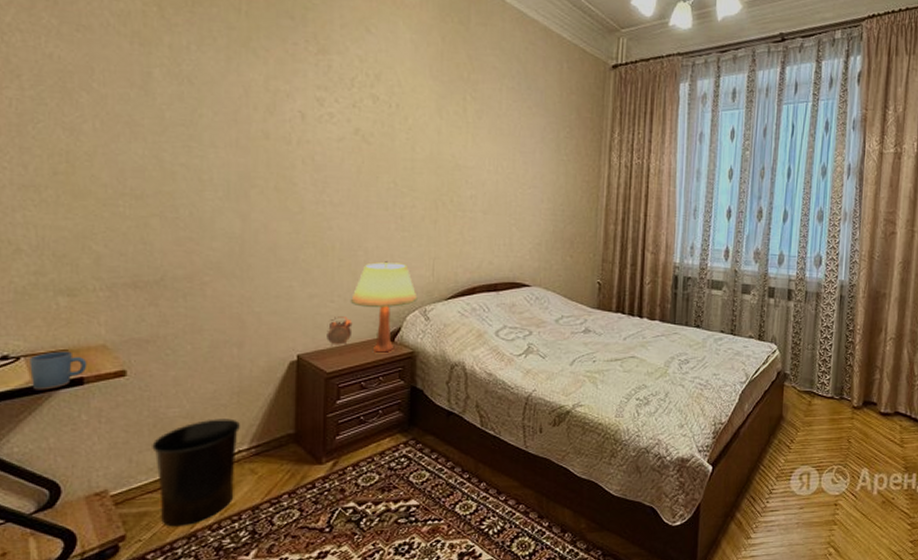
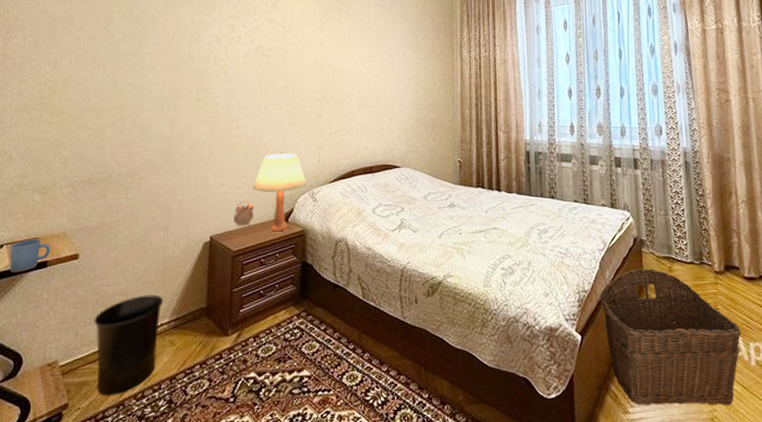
wicker basket: none [735,402,869,532] -> present [600,268,742,406]

